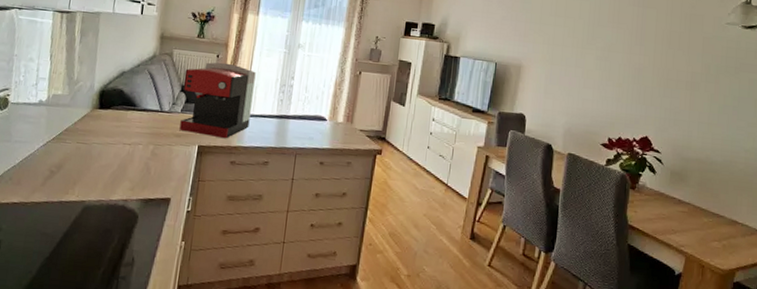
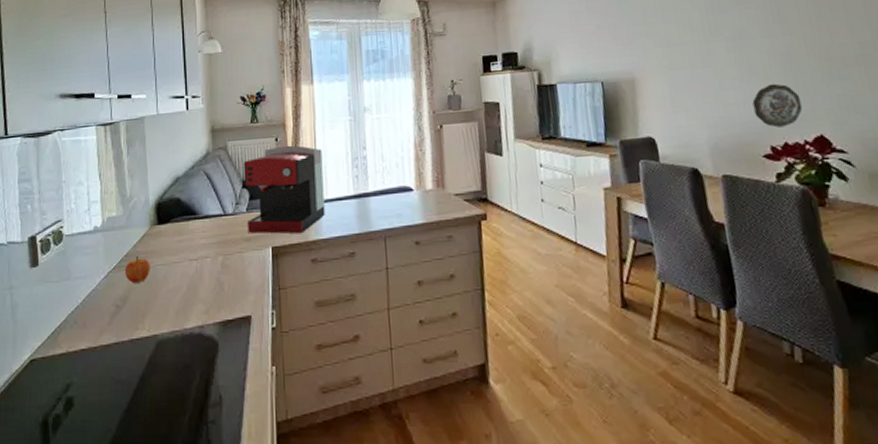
apple: none [62,133,87,155] -> present [124,256,150,283]
decorative plate: none [603,90,639,125] -> present [752,83,803,128]

